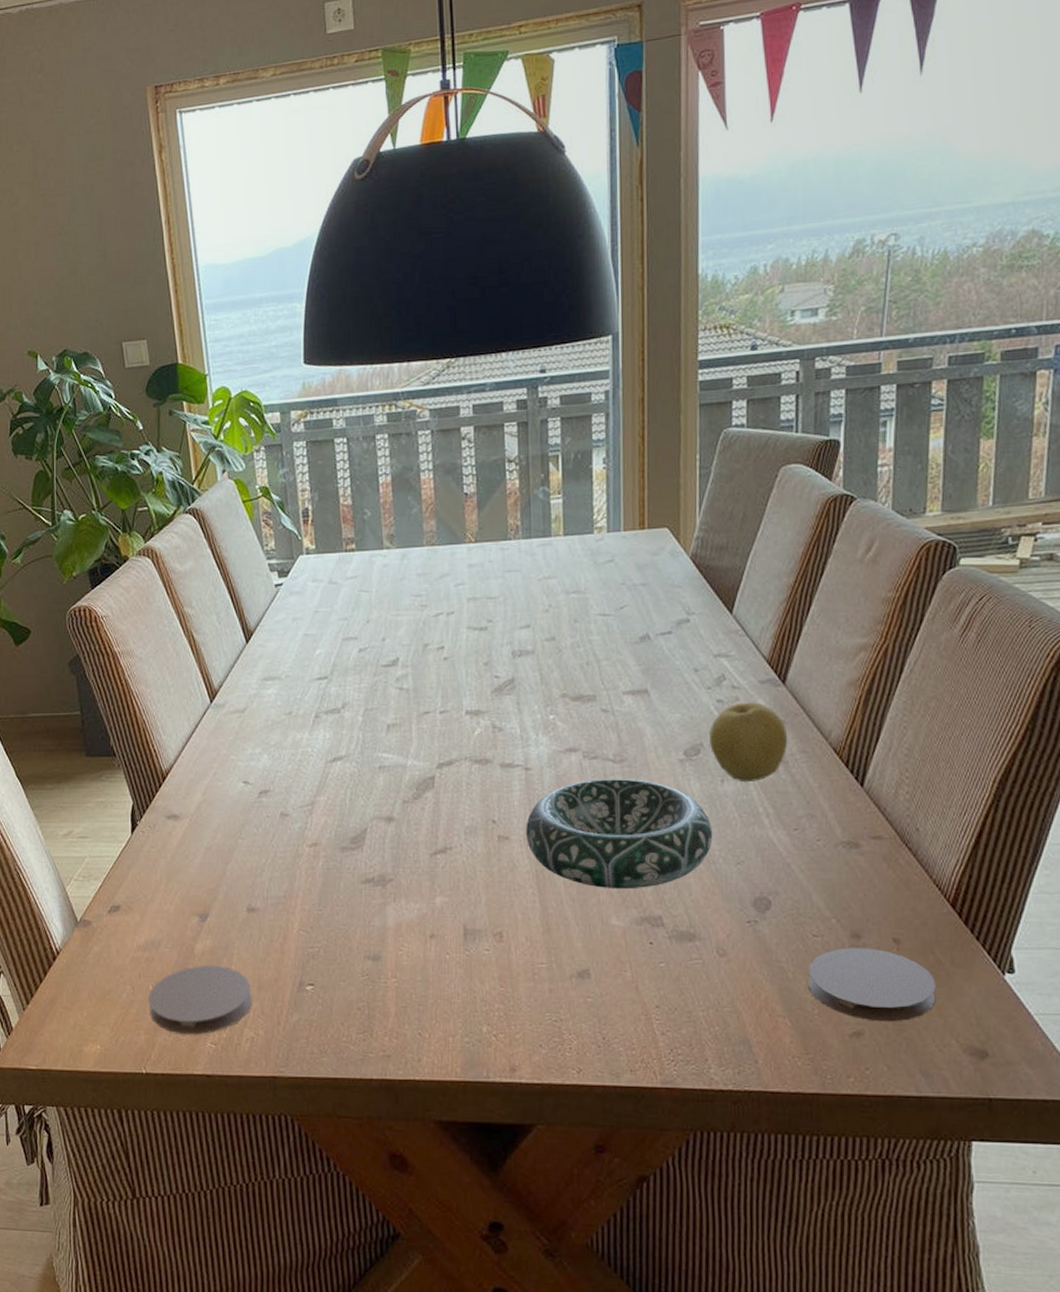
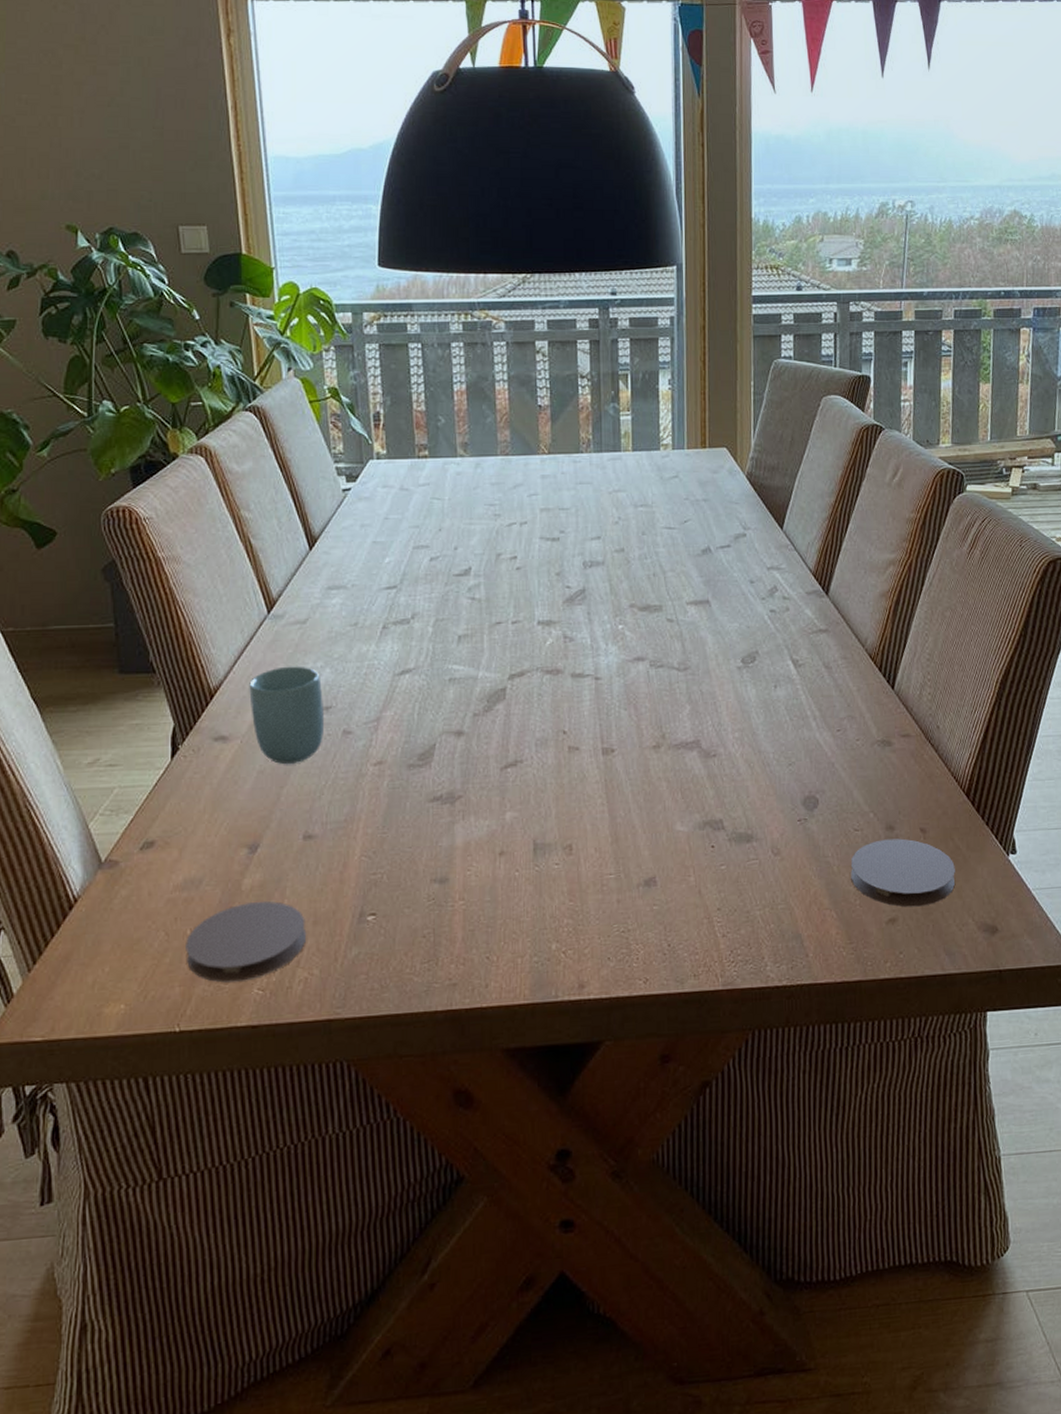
cup: none [196,752,264,843] -> present [249,666,325,765]
decorative bowl: present [526,778,713,890] -> none [596,686,768,795]
fruit: present [708,702,788,783] -> none [763,612,831,688]

